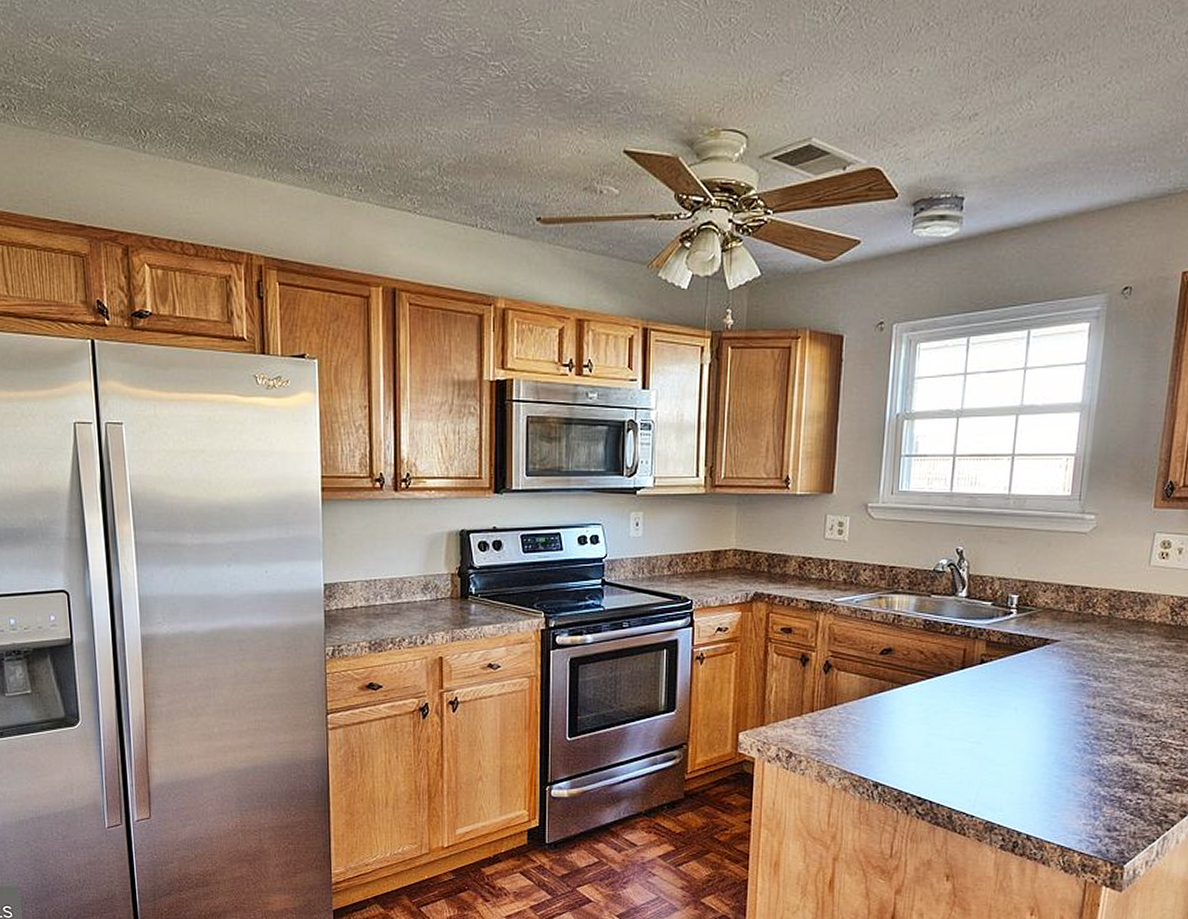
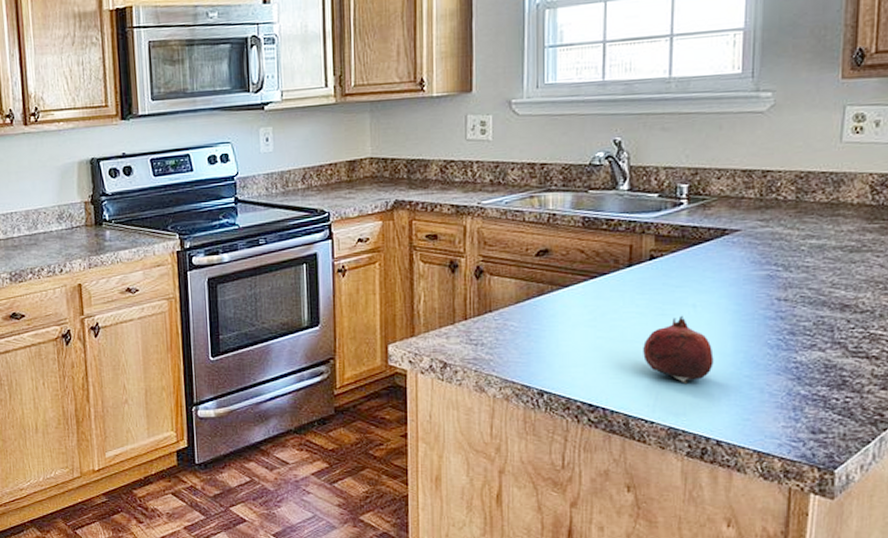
fruit: none [968,717,1030,781] -> present [643,315,714,383]

